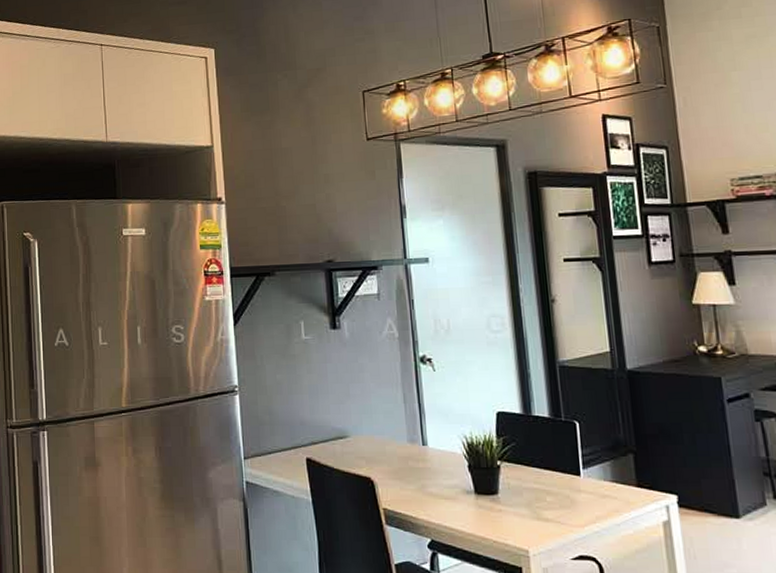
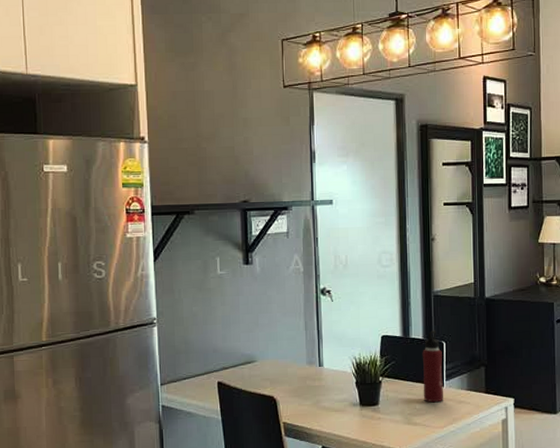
water bottle: none [549,407,581,495] -> present [422,330,443,403]

